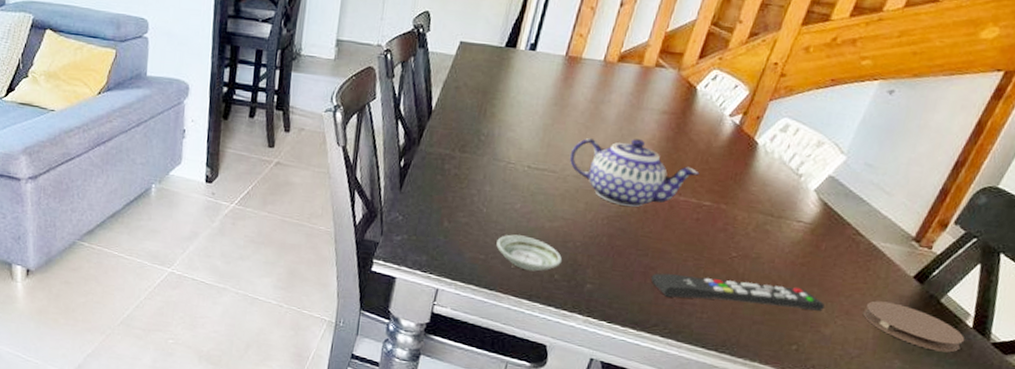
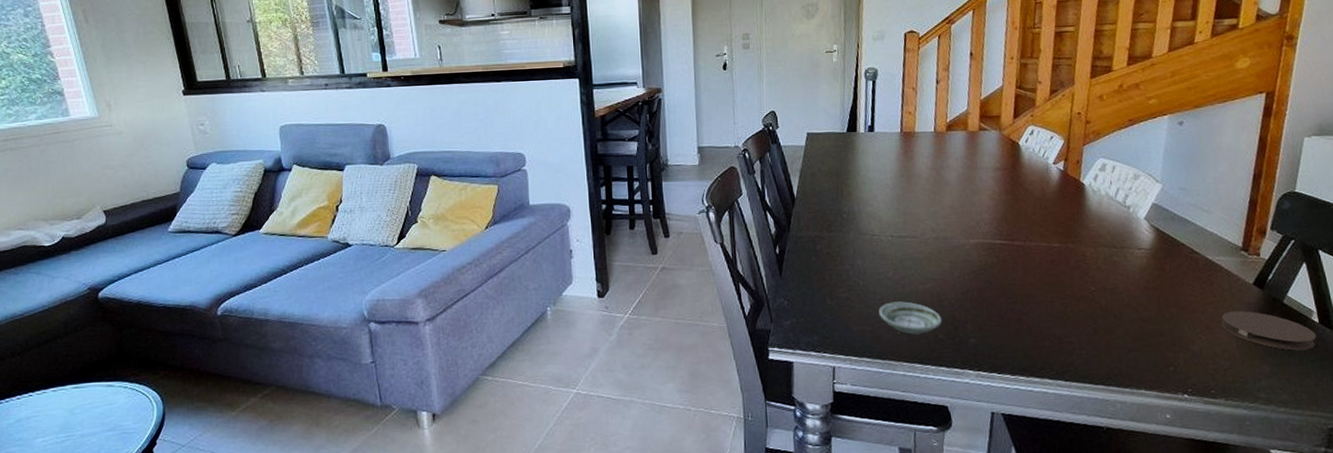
teapot: present [569,138,699,208] -> none [925,196,1042,260]
remote control: present [651,273,826,311] -> none [1025,311,1187,339]

